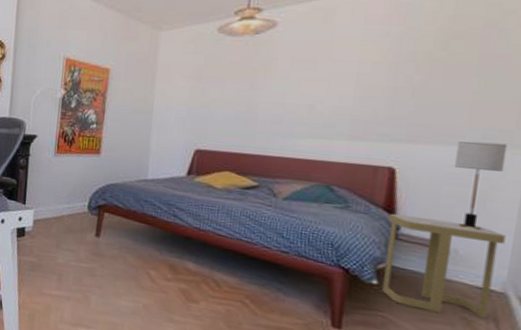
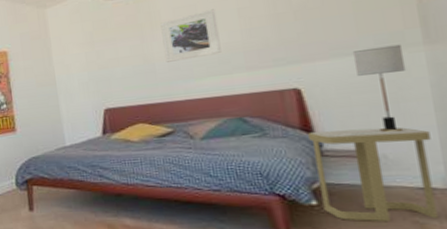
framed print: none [270,68,335,117] -> present [160,9,222,62]

